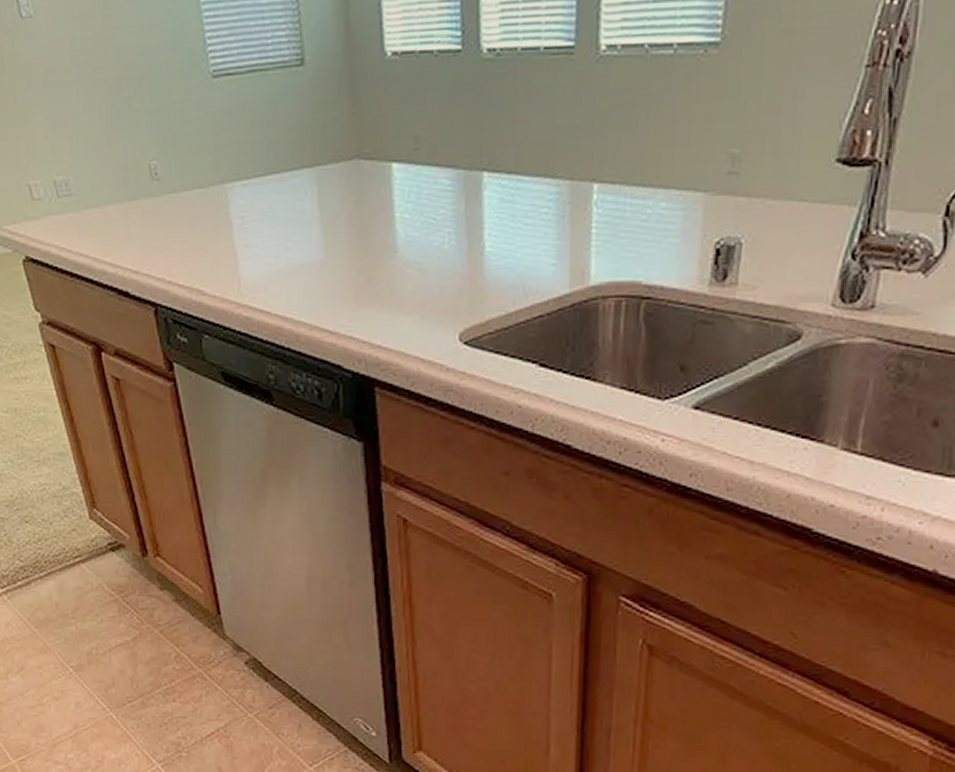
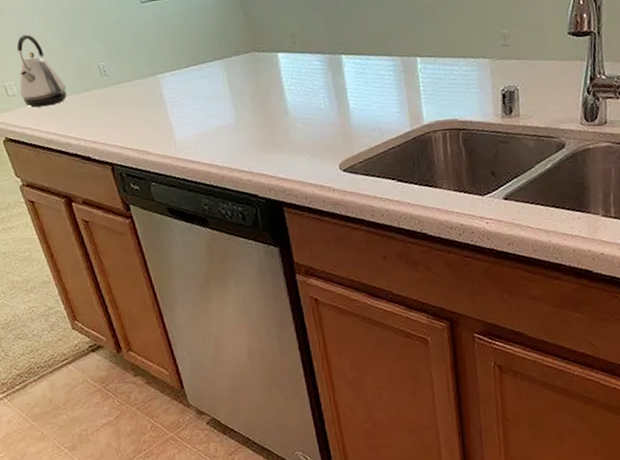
kettle: none [47,114,106,218] -> present [17,34,67,108]

